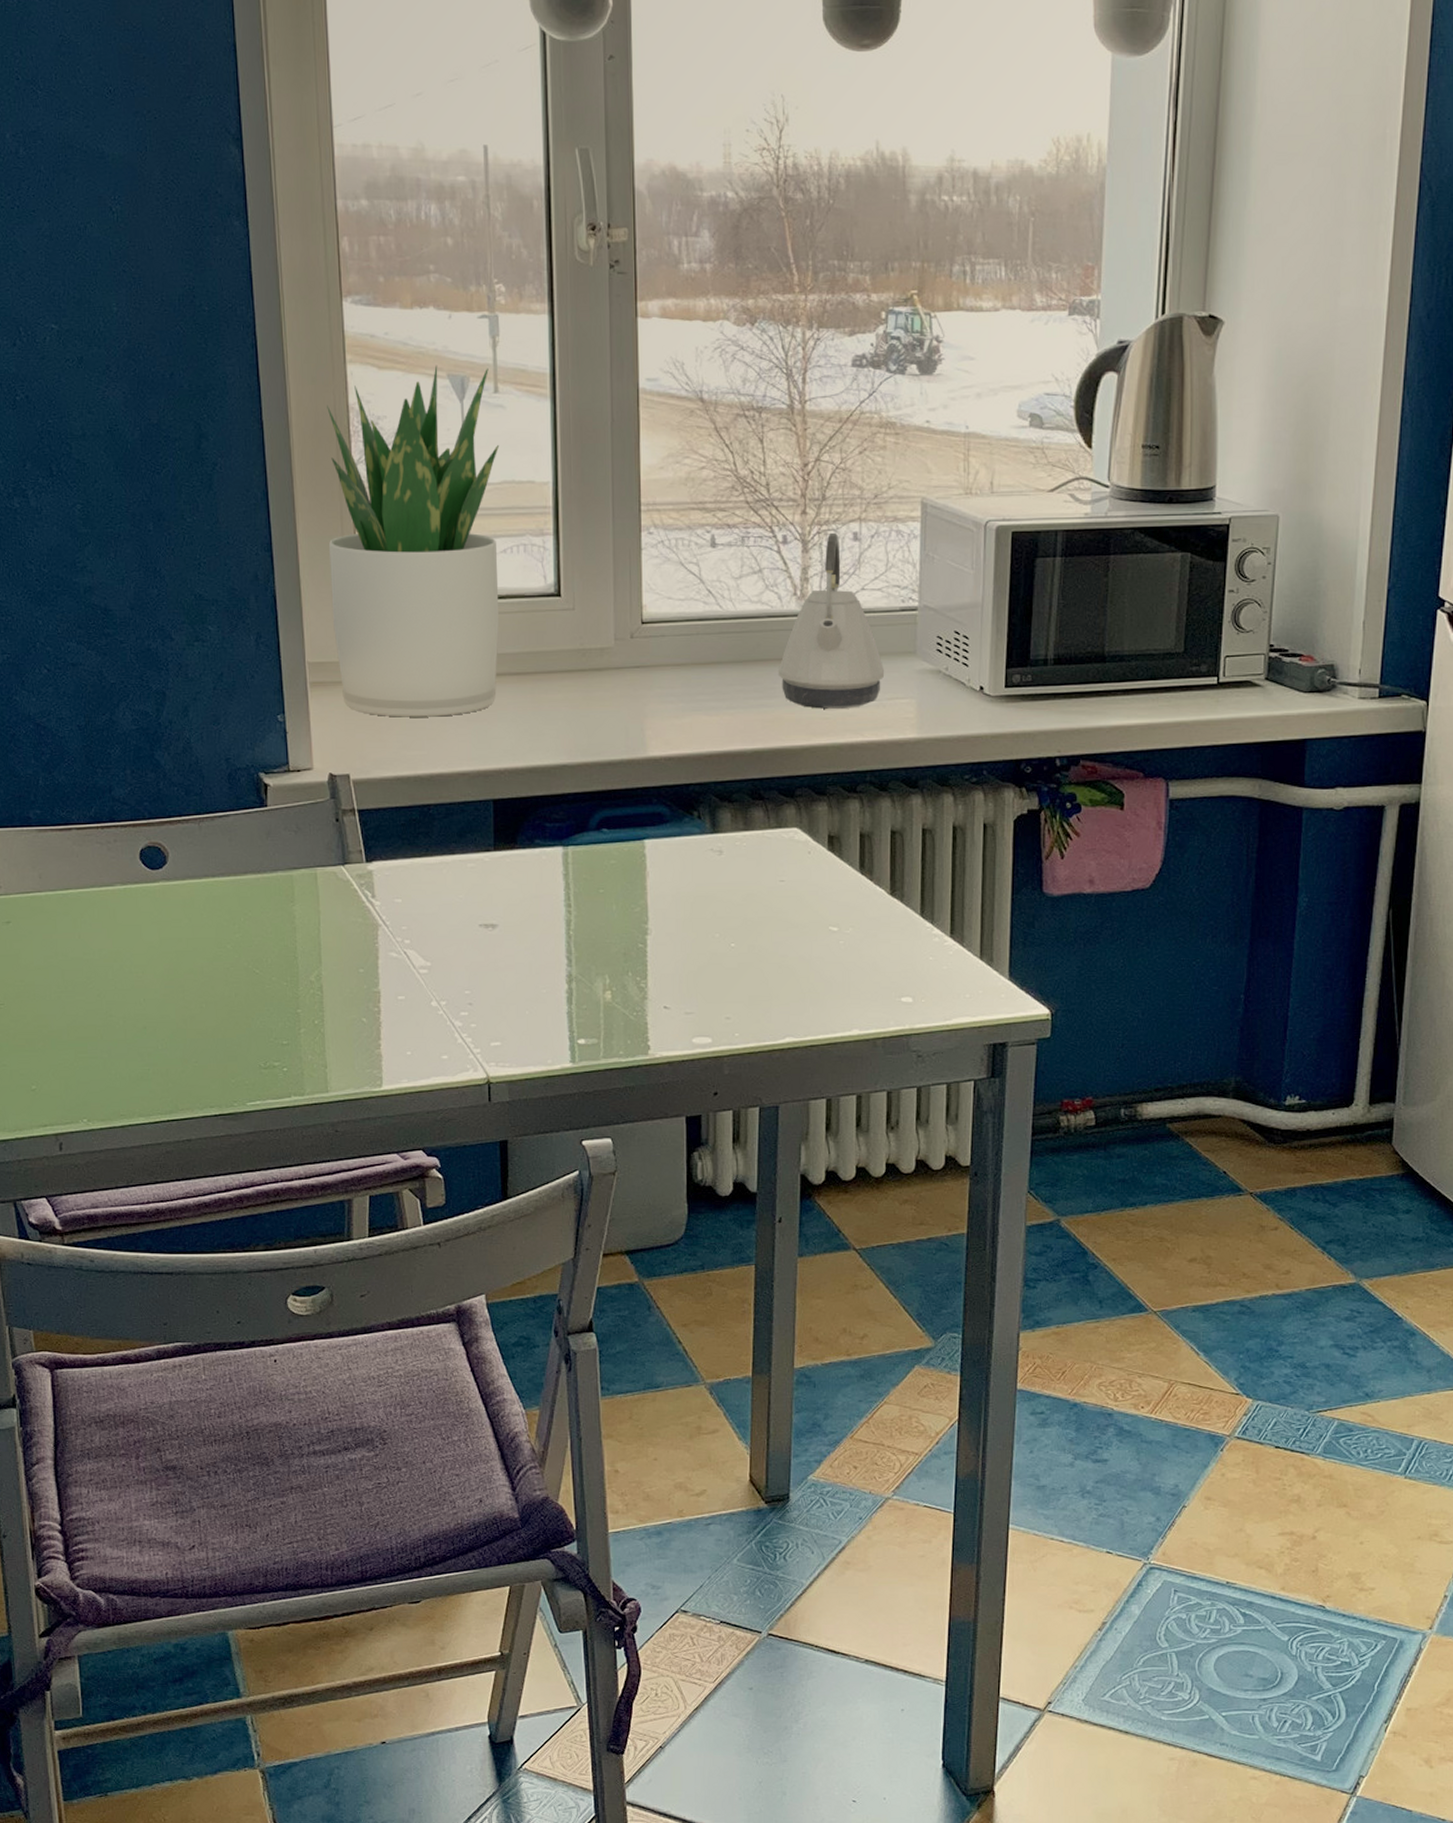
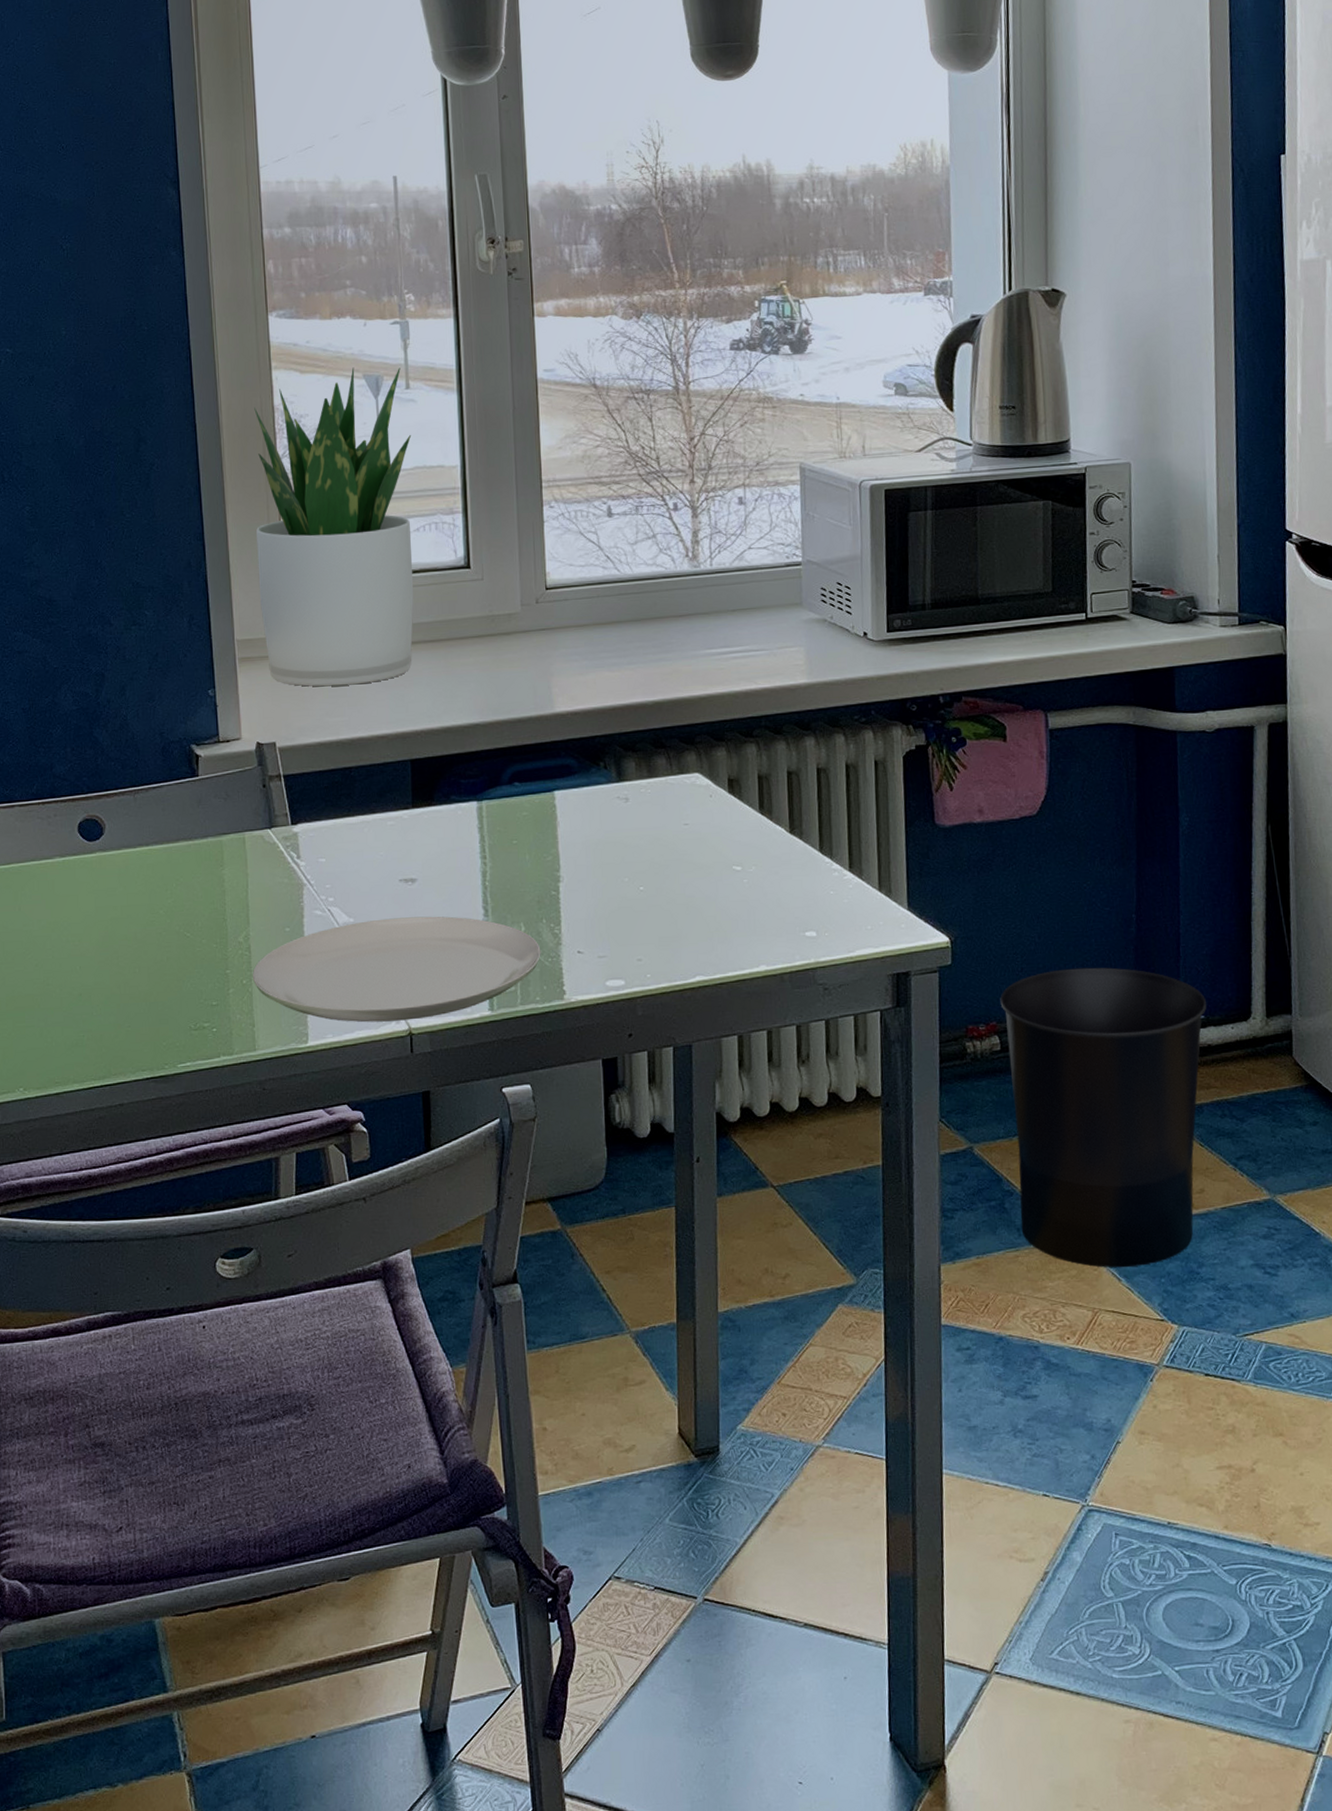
plate: none [324,963,626,1069] -> present [252,916,541,1023]
kettle: present [777,532,885,709] -> none [674,498,774,660]
waste bin: none [1098,1046,1309,1342] -> present [1000,967,1206,1268]

